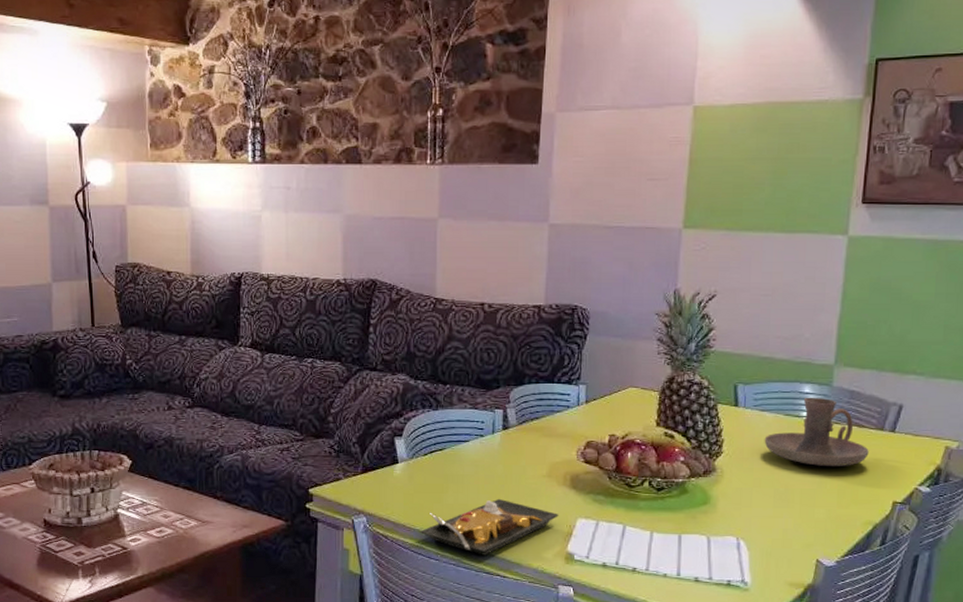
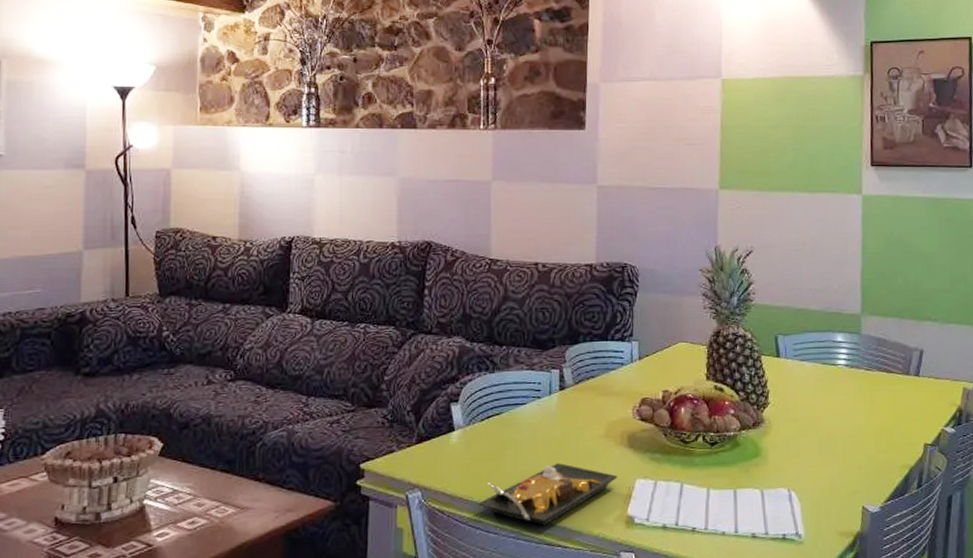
candle holder: present [764,397,869,467] -> none [805,345,899,413]

